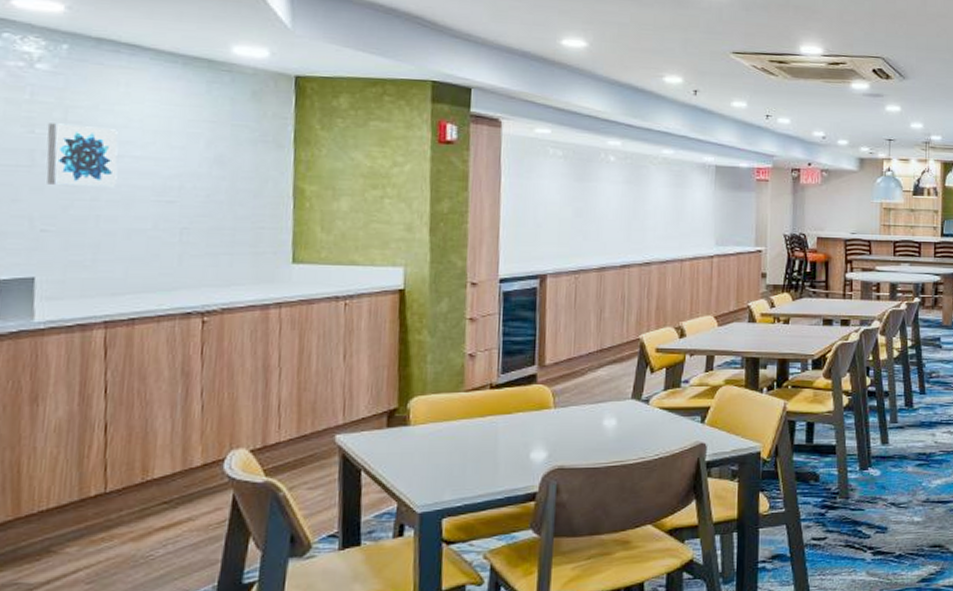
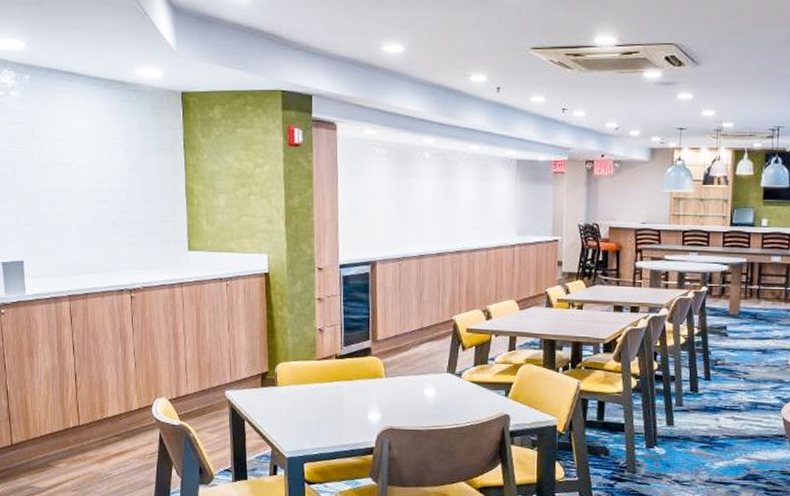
wall art: present [46,123,118,188] -> none [22,139,68,190]

